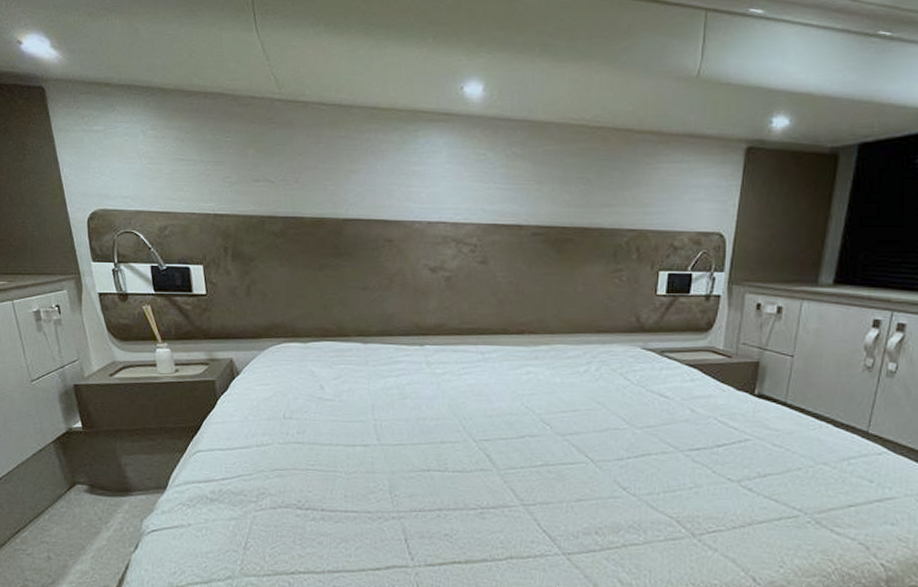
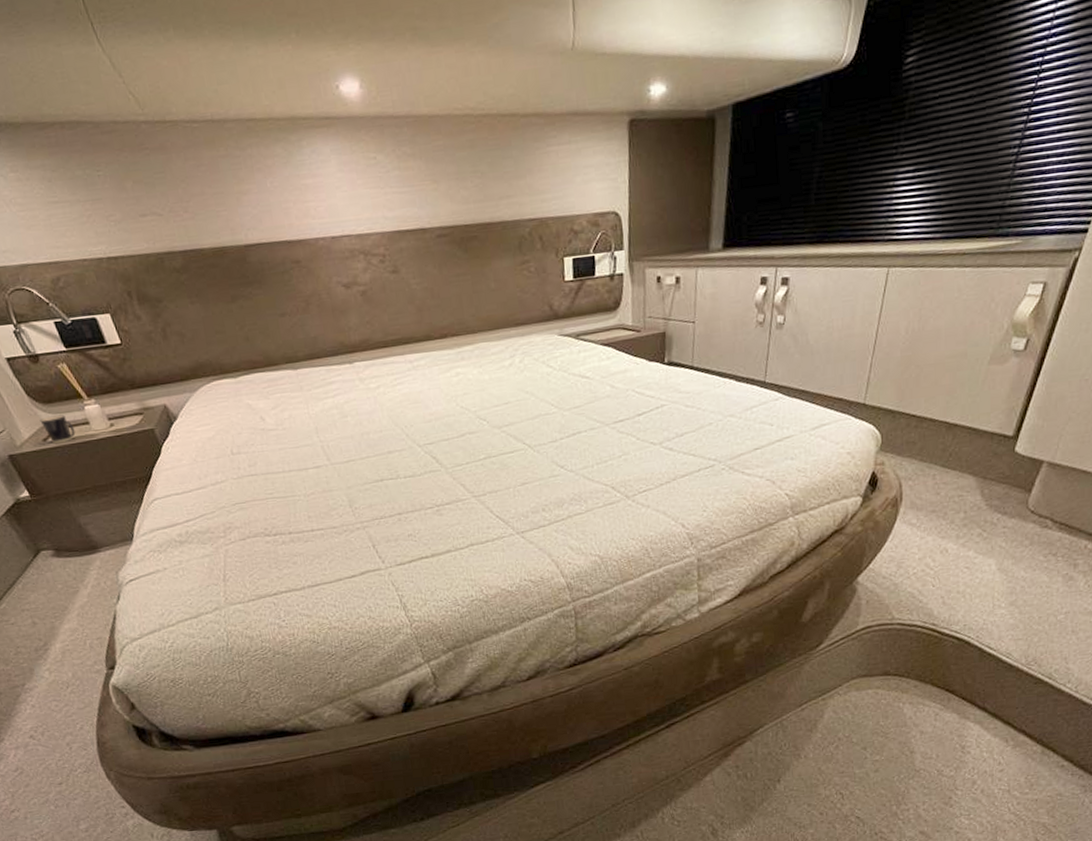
mug: none [112,353,142,380] -> present [40,415,76,443]

